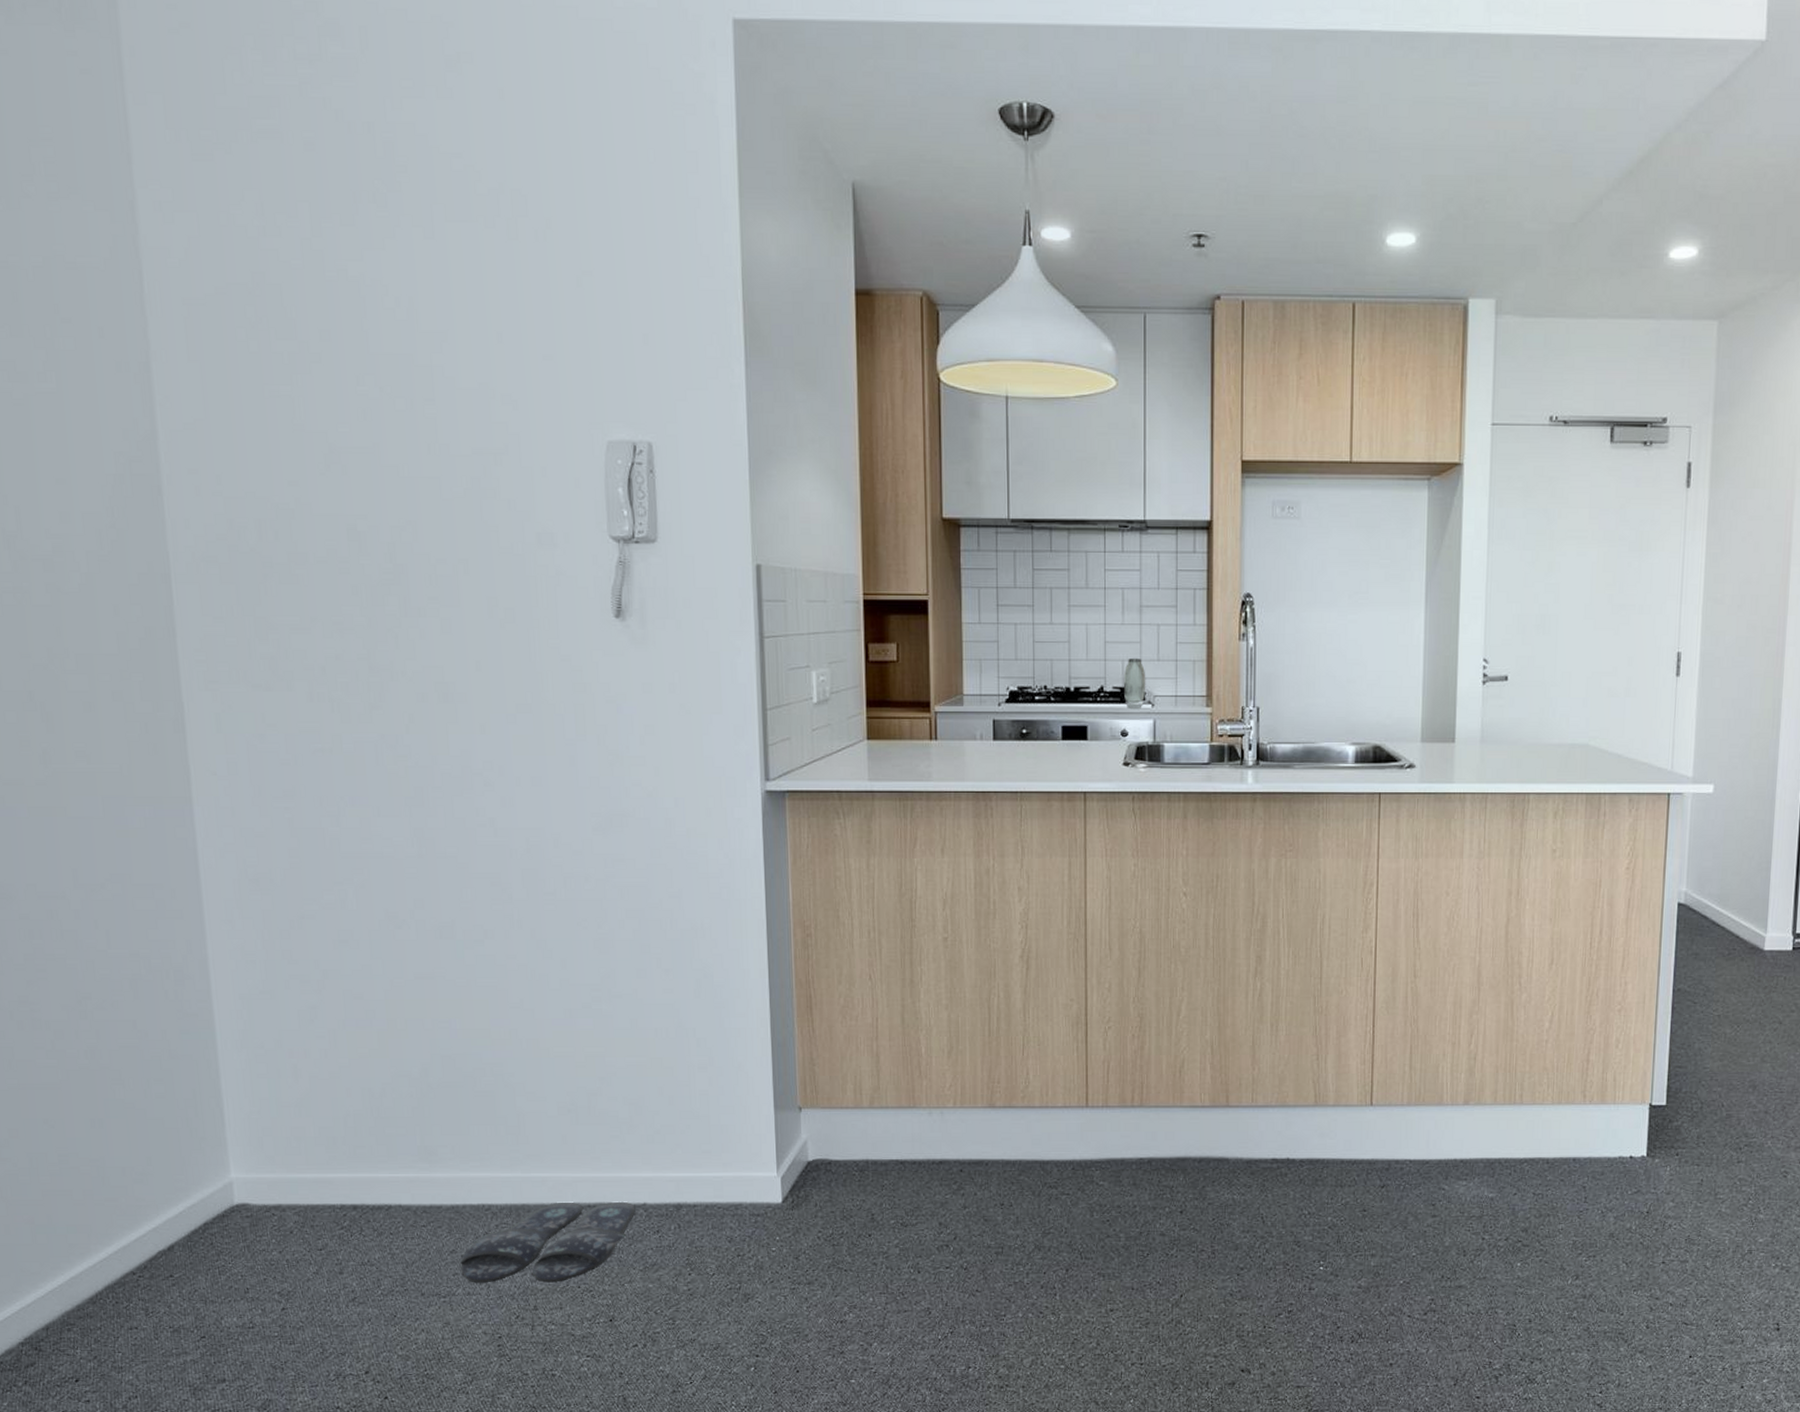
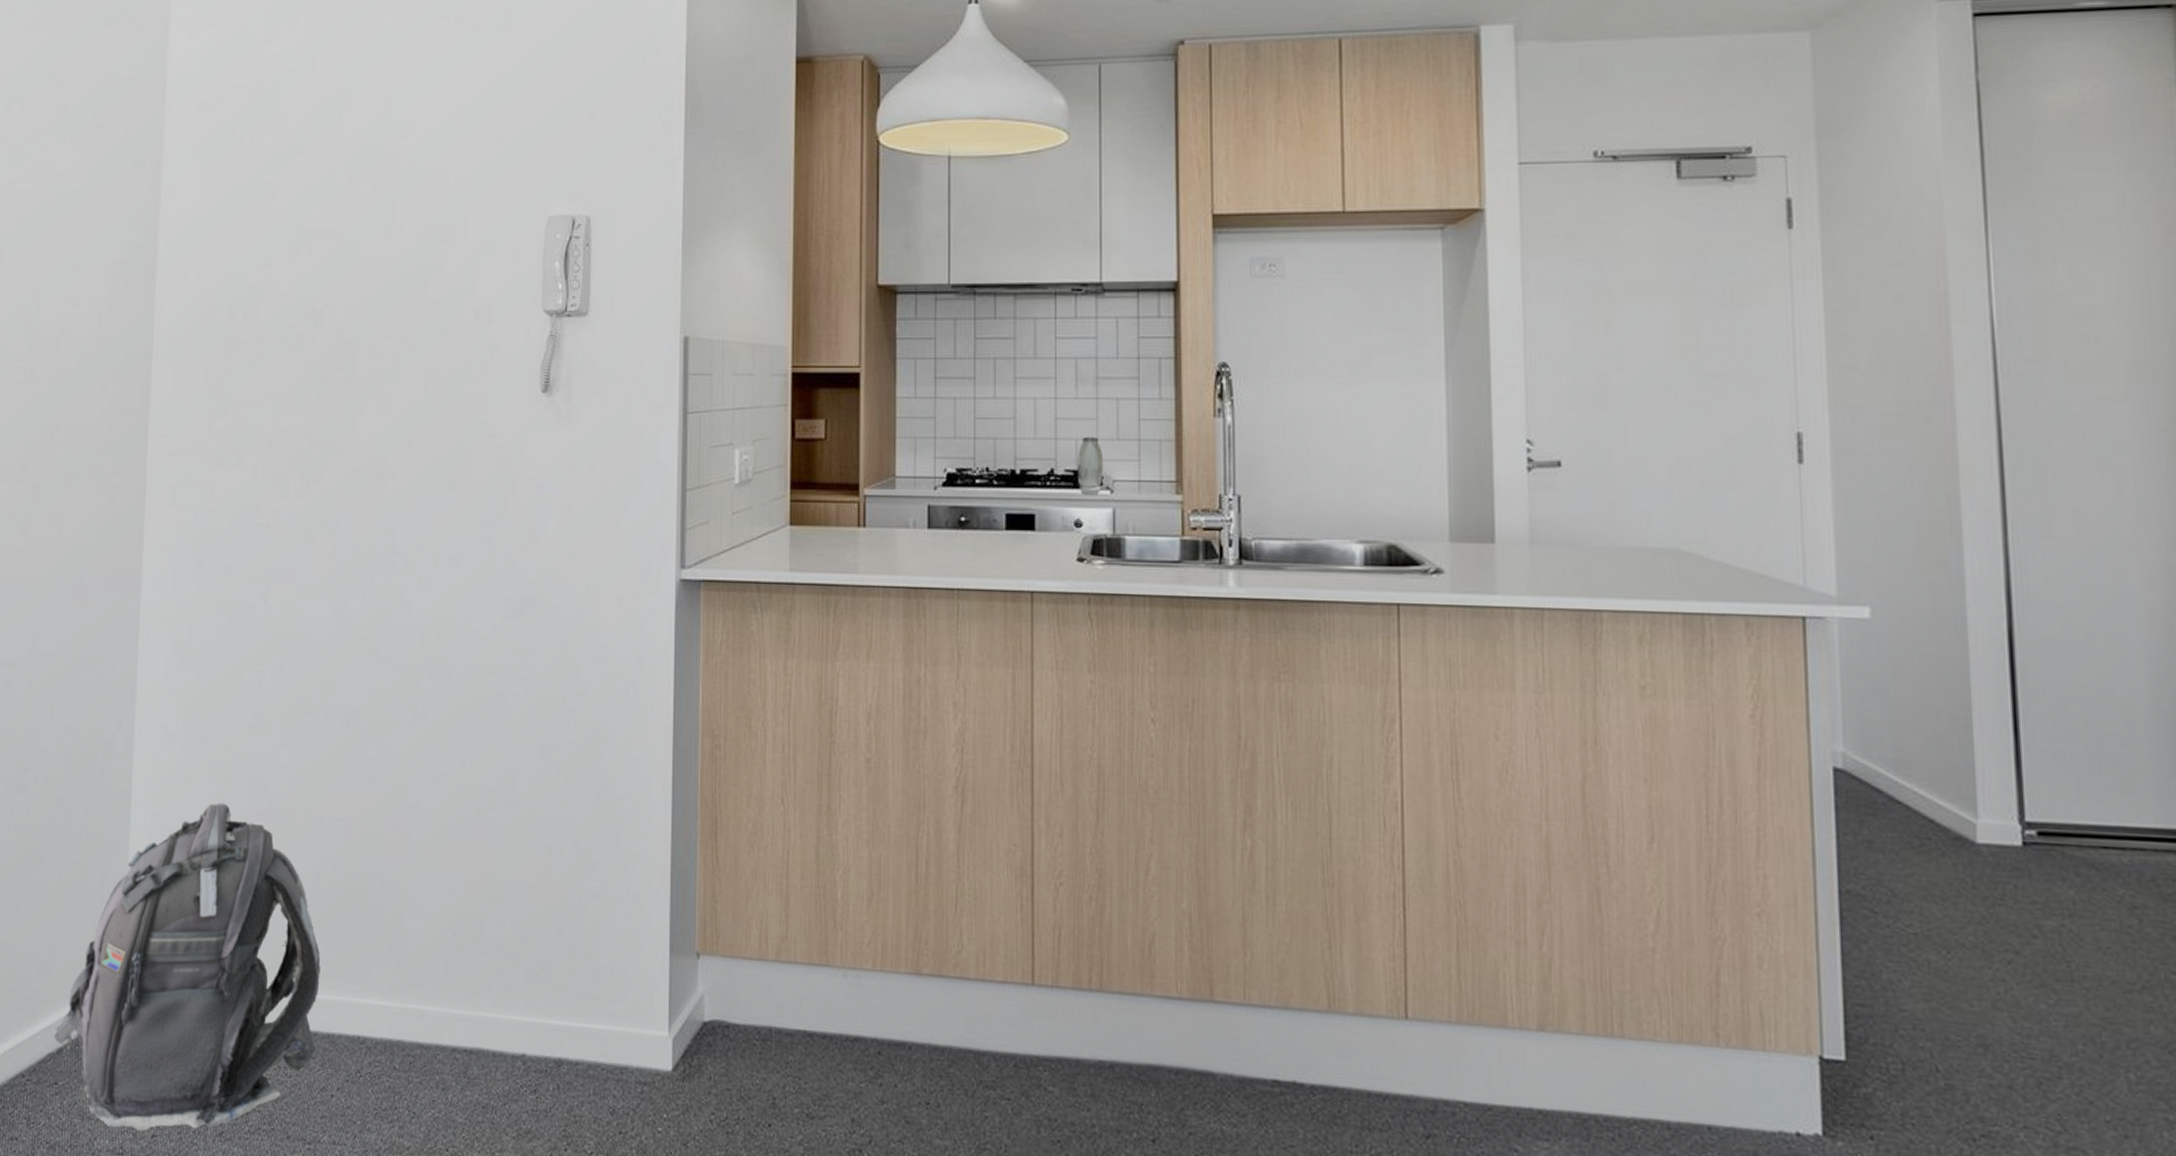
backpack: none [162,1014,442,1307] -> present [54,803,321,1131]
slippers: present [460,1202,636,1283] -> none [329,1042,513,1140]

